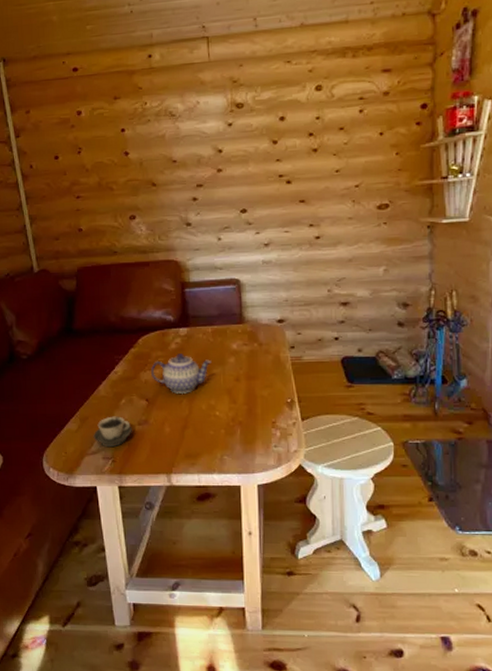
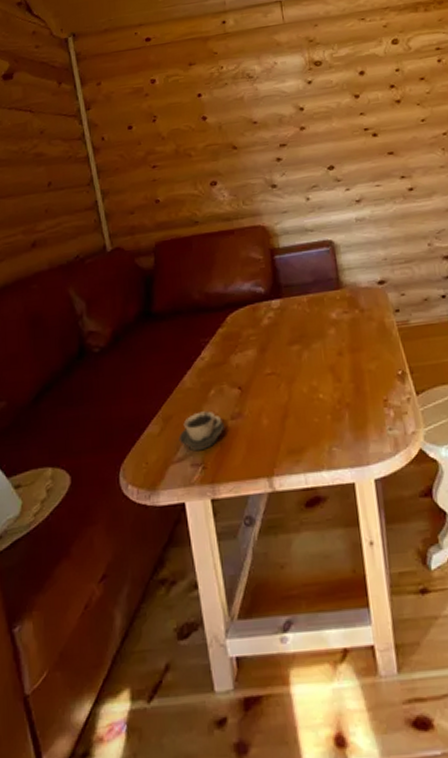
teapot: present [151,354,212,395] -> none [242,329,310,378]

